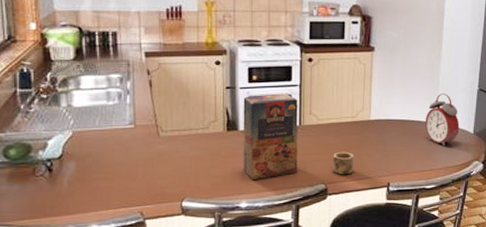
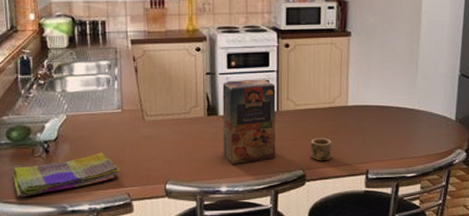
dish towel: none [10,170,133,219] -> present [13,152,121,197]
alarm clock: present [425,93,460,146] -> none [404,79,441,133]

